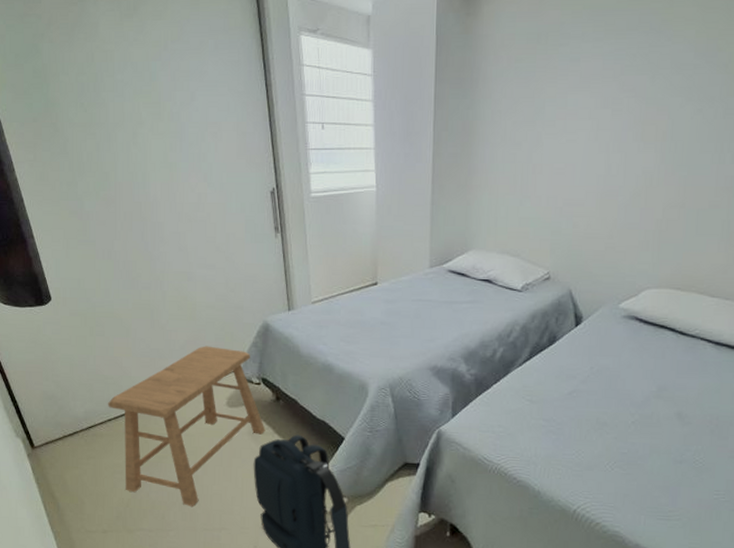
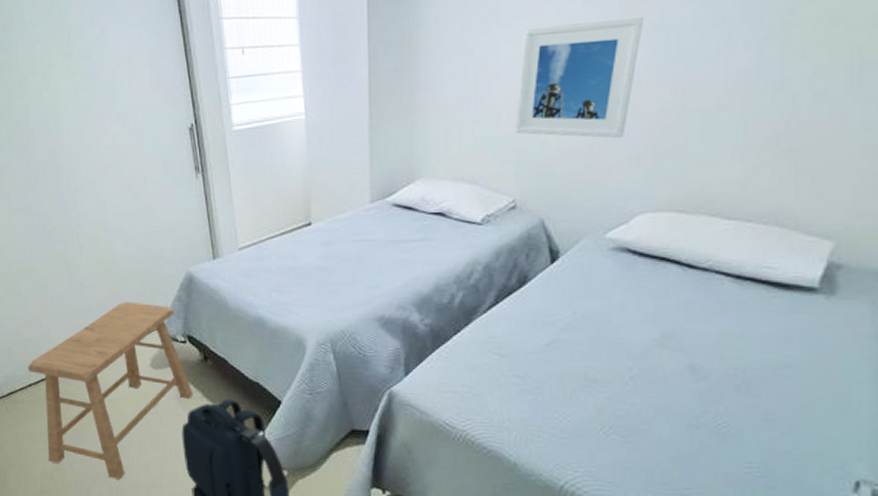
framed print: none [551,127,658,227] -> present [514,16,645,139]

